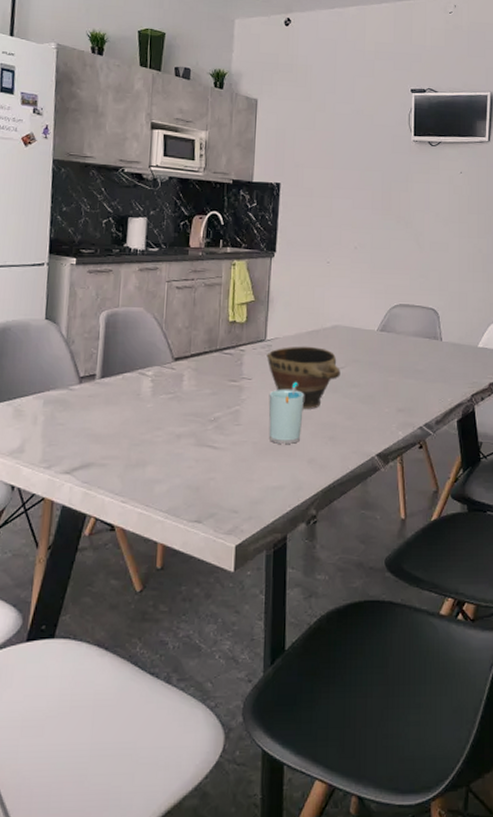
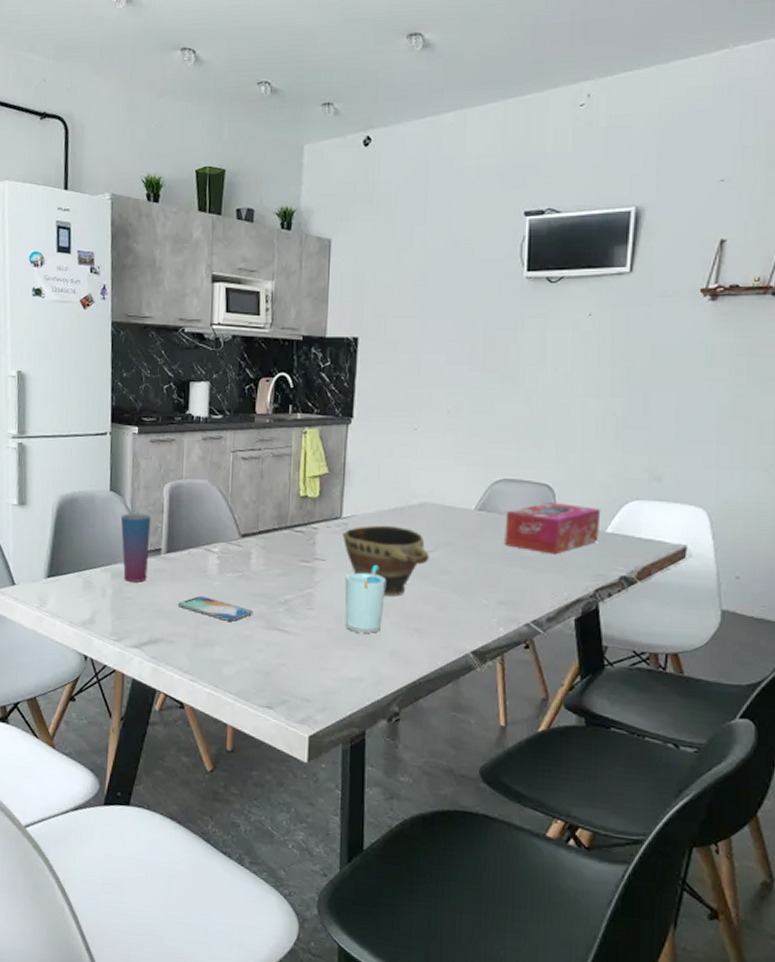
cup: none [55,340,87,408] -> present [120,512,151,582]
smartphone: none [110,419,185,441] -> present [177,596,254,621]
tissue box: none [401,322,474,367] -> present [504,501,601,555]

